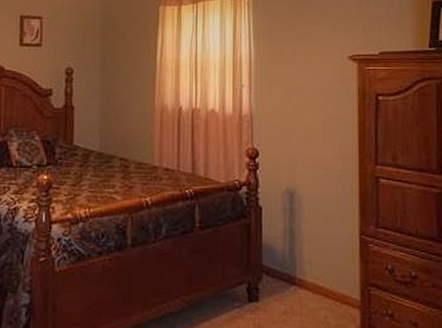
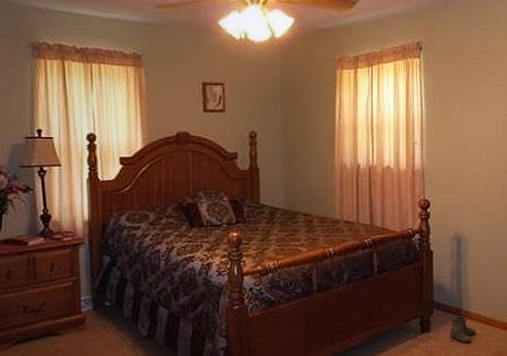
boots: none [281,285,312,317] -> present [449,316,476,343]

